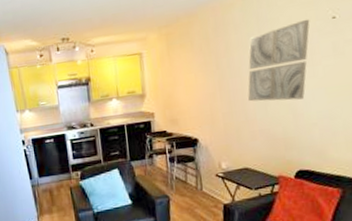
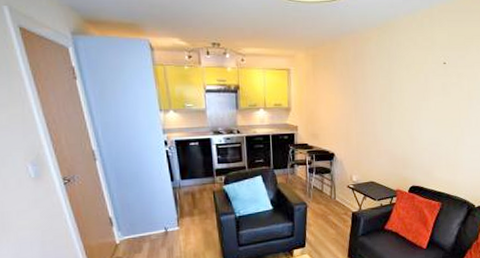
wall art: present [248,19,310,102] -> none [377,61,428,127]

